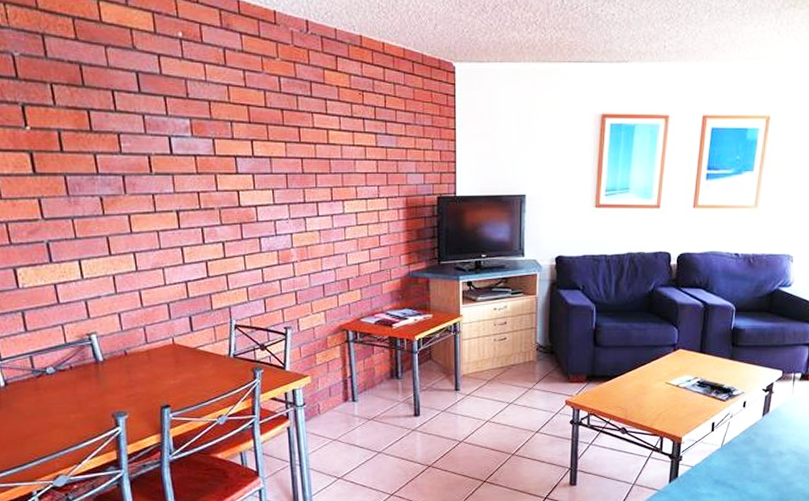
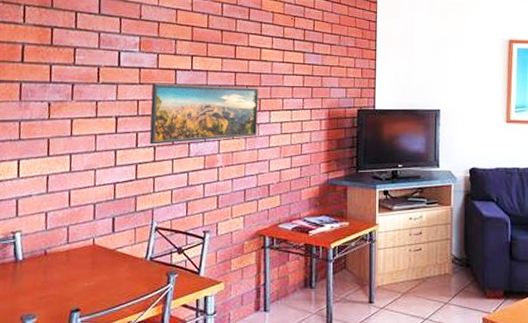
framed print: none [210,172,331,240] -> present [149,82,259,145]

